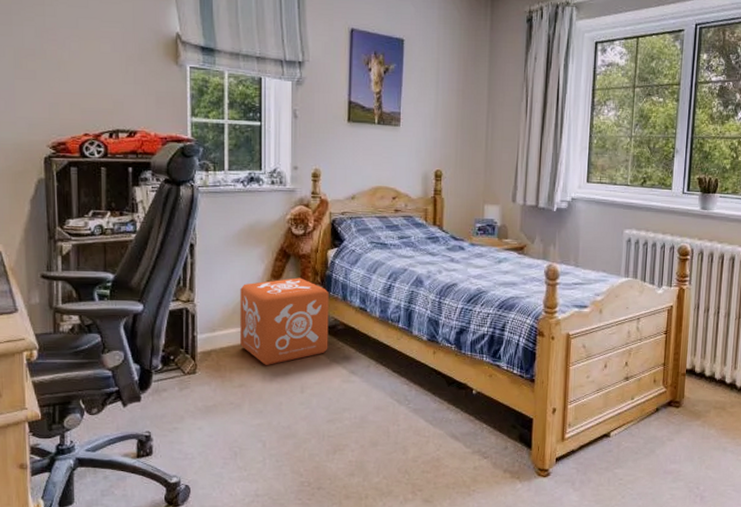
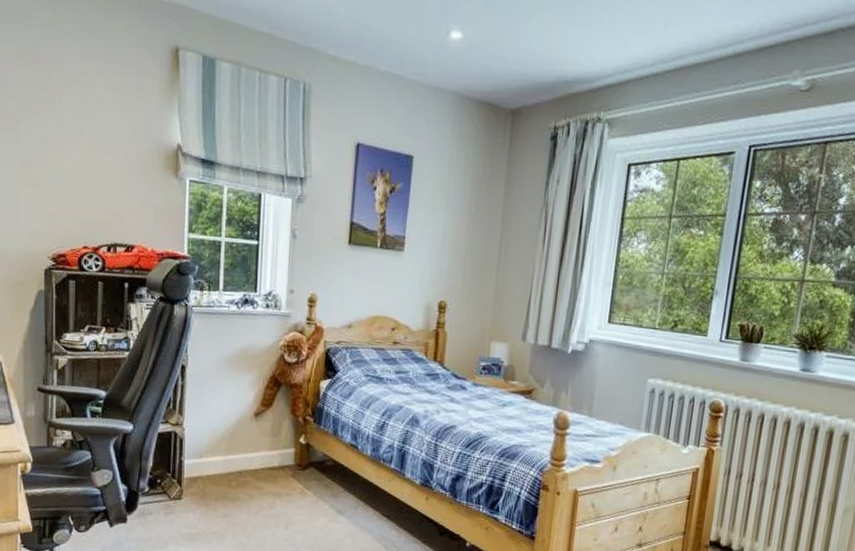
toy box: present [240,277,329,366] -> none [227,407,320,498]

